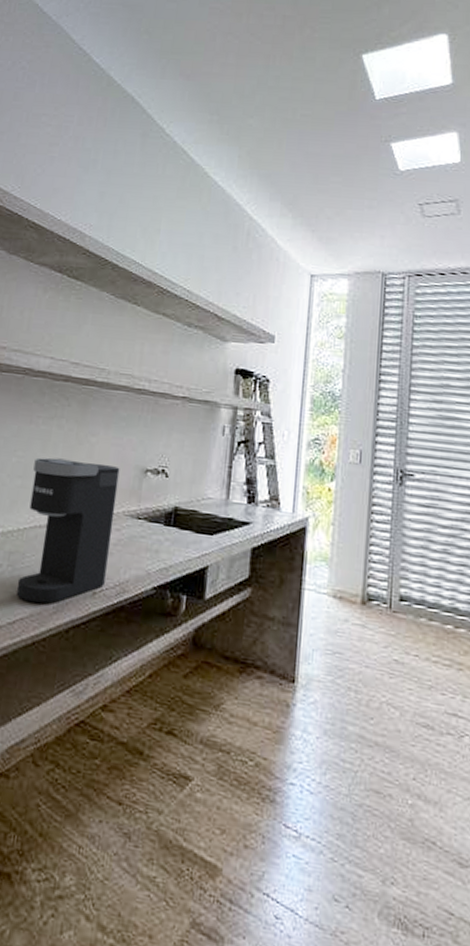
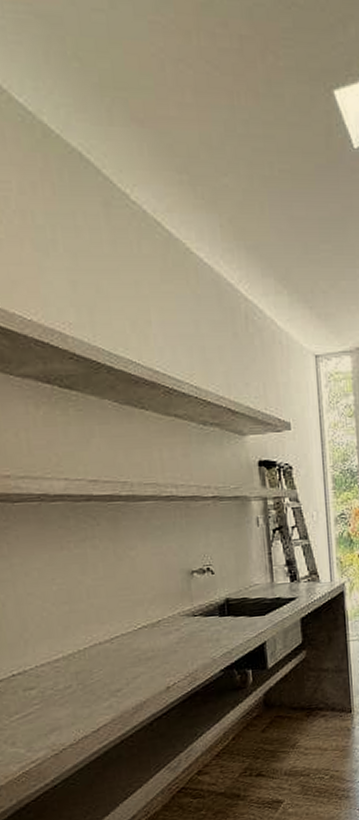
coffee maker: present [16,457,120,604] -> none [77,574,176,710]

